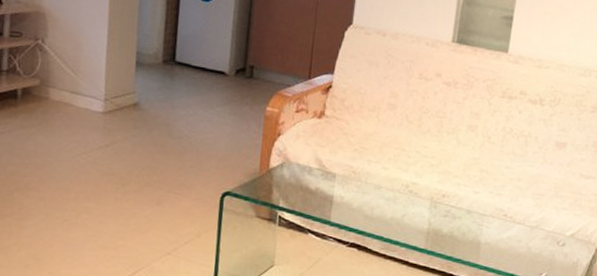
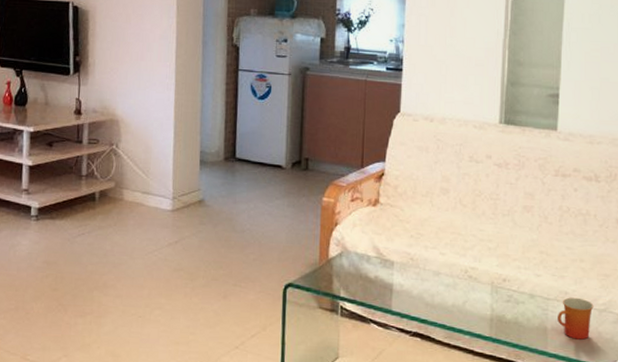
mug: none [491,214,527,254] -> present [558,297,594,340]

